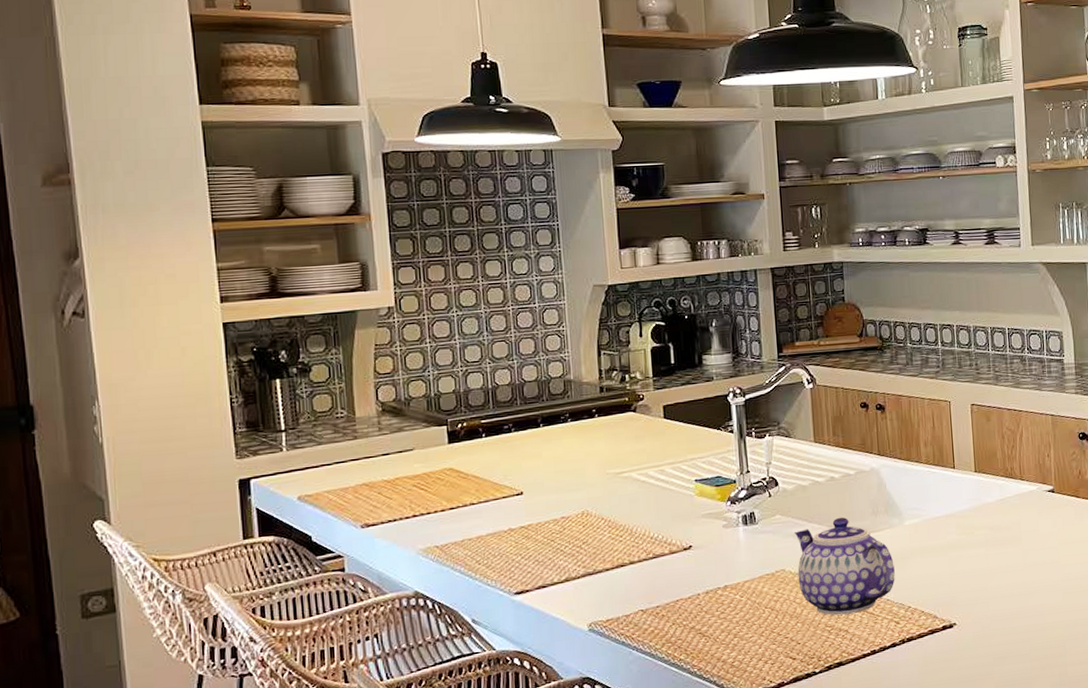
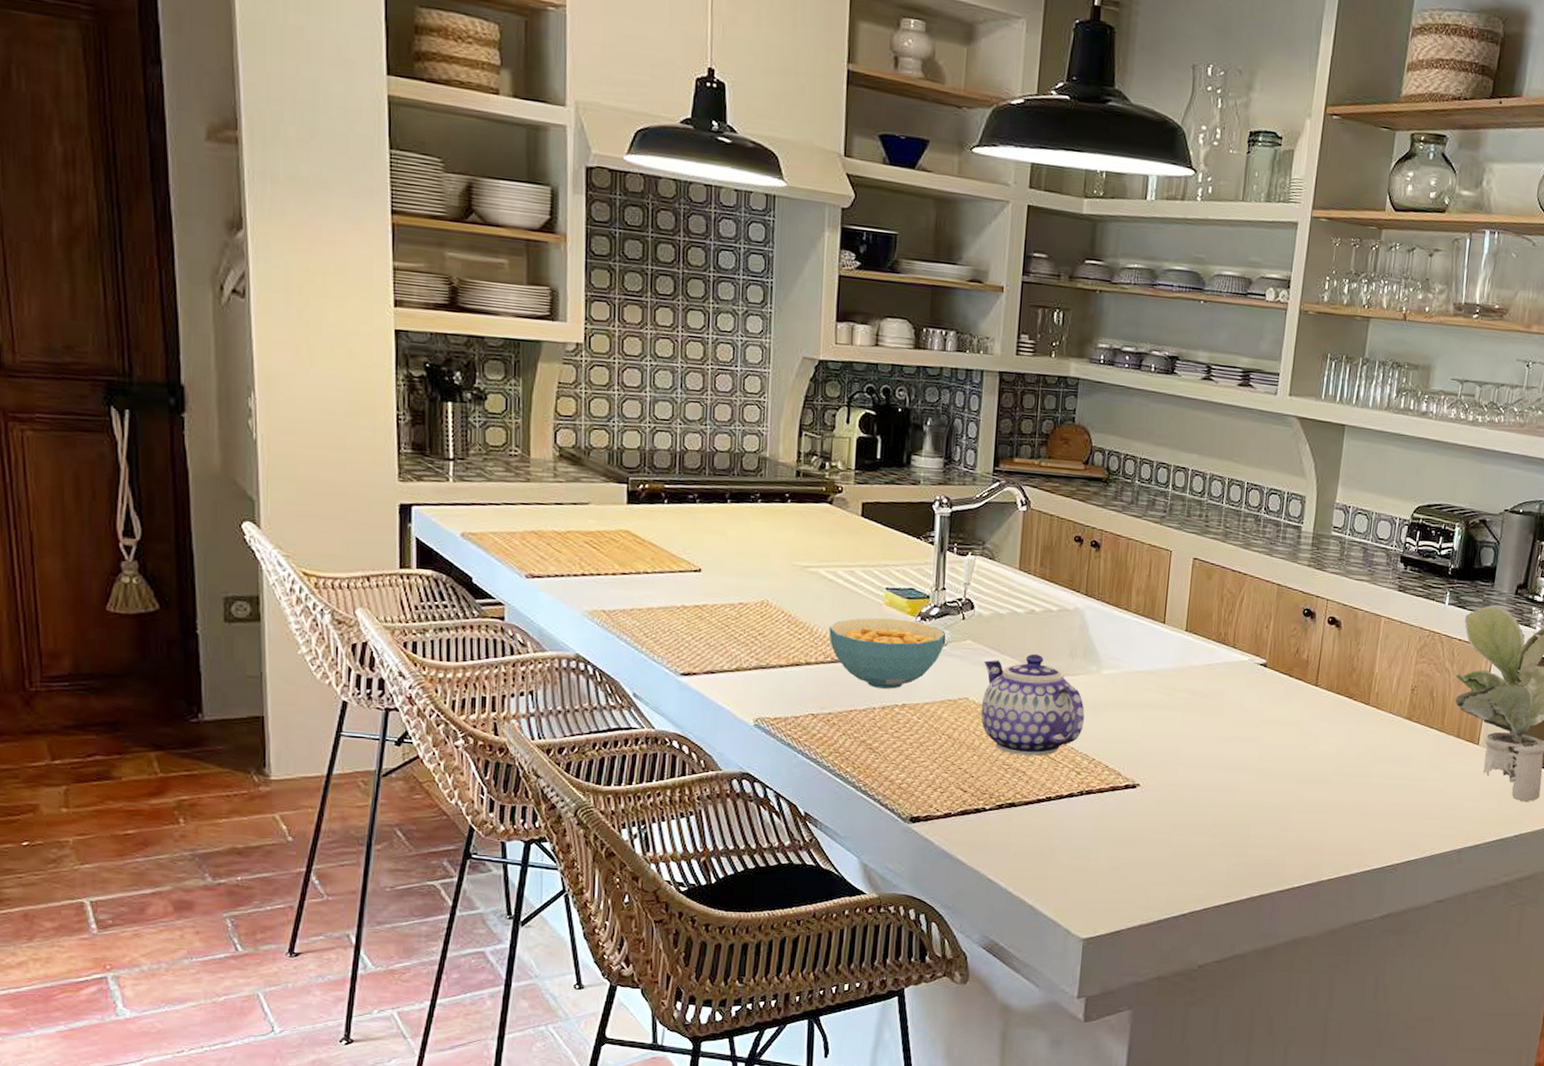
cereal bowl: none [647,506,756,575] -> present [829,618,947,689]

